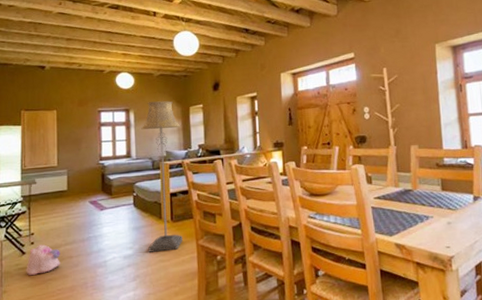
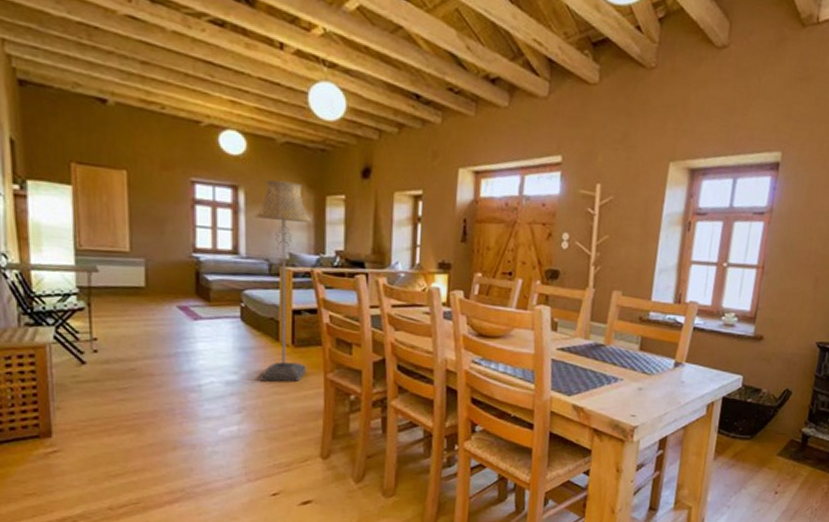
plush toy: present [26,244,60,276] -> none [87,354,137,393]

